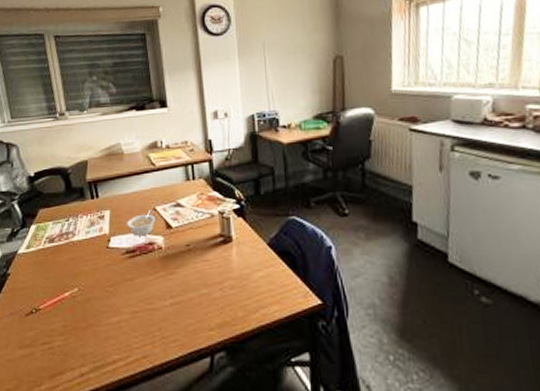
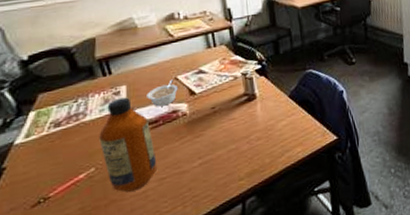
bottle: none [83,222,130,319] -> present [99,97,156,193]

